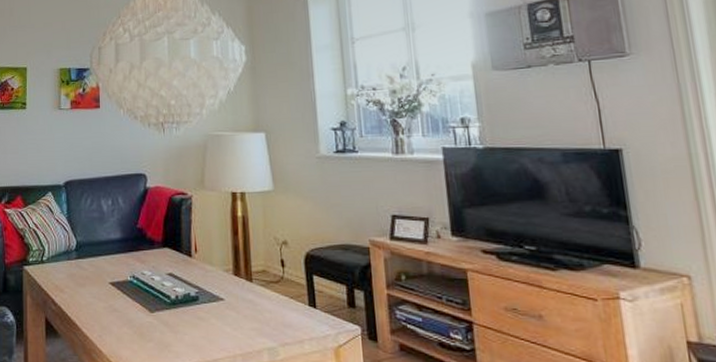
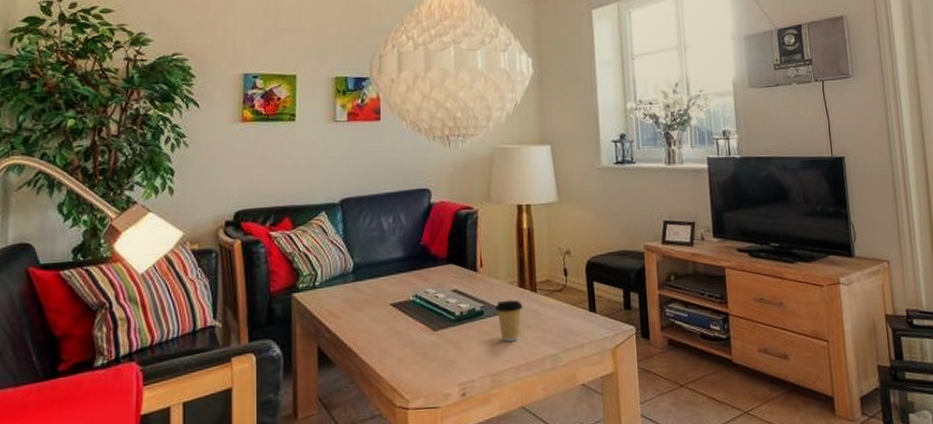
coffee cup: none [210,288,238,330] -> present [495,300,523,342]

